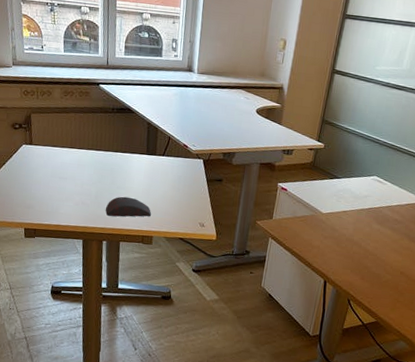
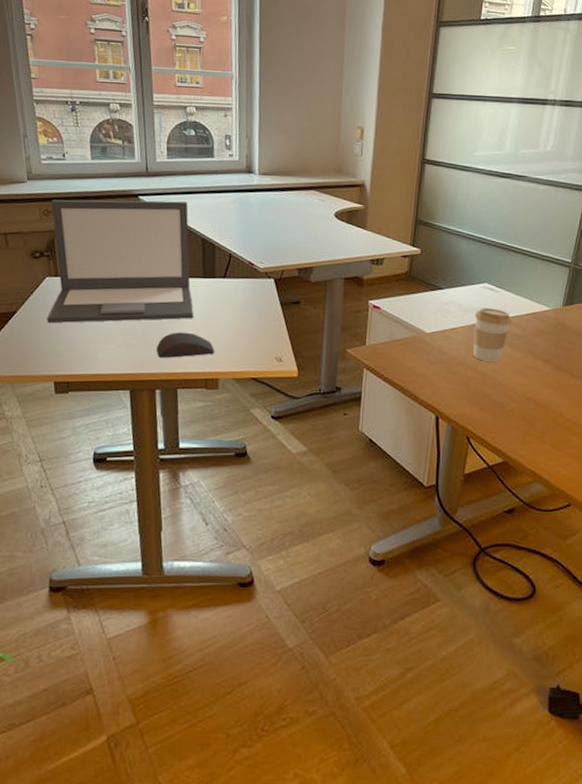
laptop: none [21,83,138,187] -> present [47,199,193,324]
coffee cup: none [360,196,394,241] -> present [474,308,512,362]

